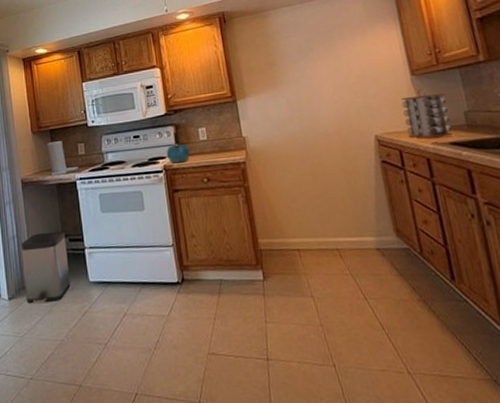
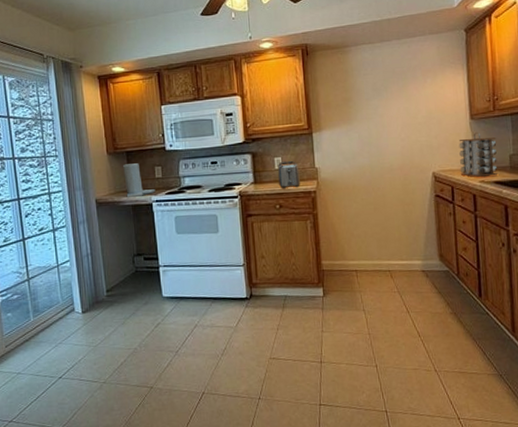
pedal bin: present [21,230,71,304] -> none [95,250,144,317]
kettle: present [166,132,191,164] -> none [242,160,266,190]
toaster: none [202,131,228,161] -> present [278,161,300,189]

